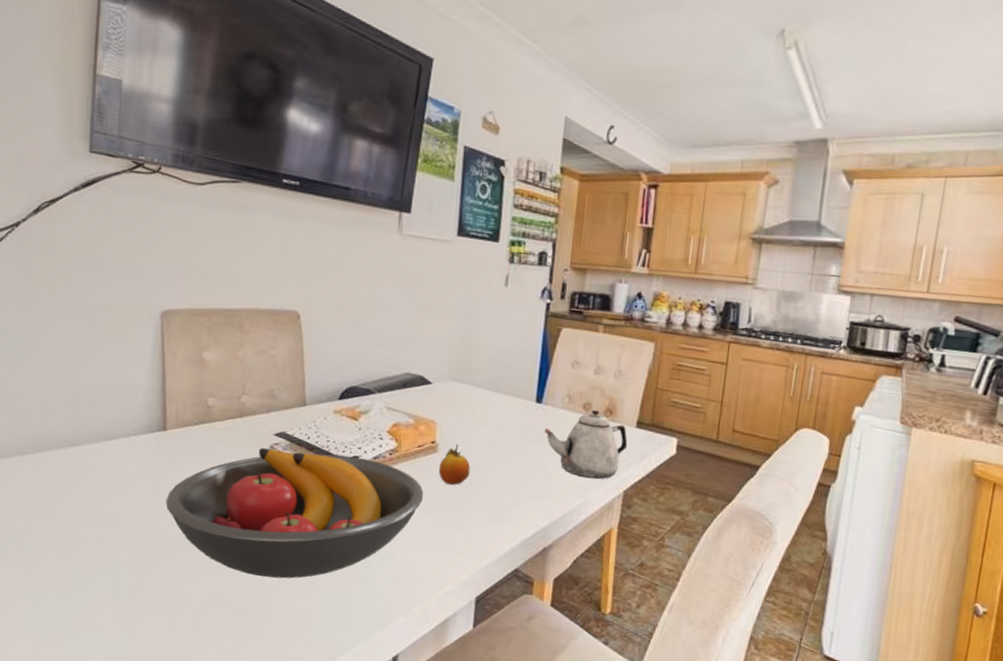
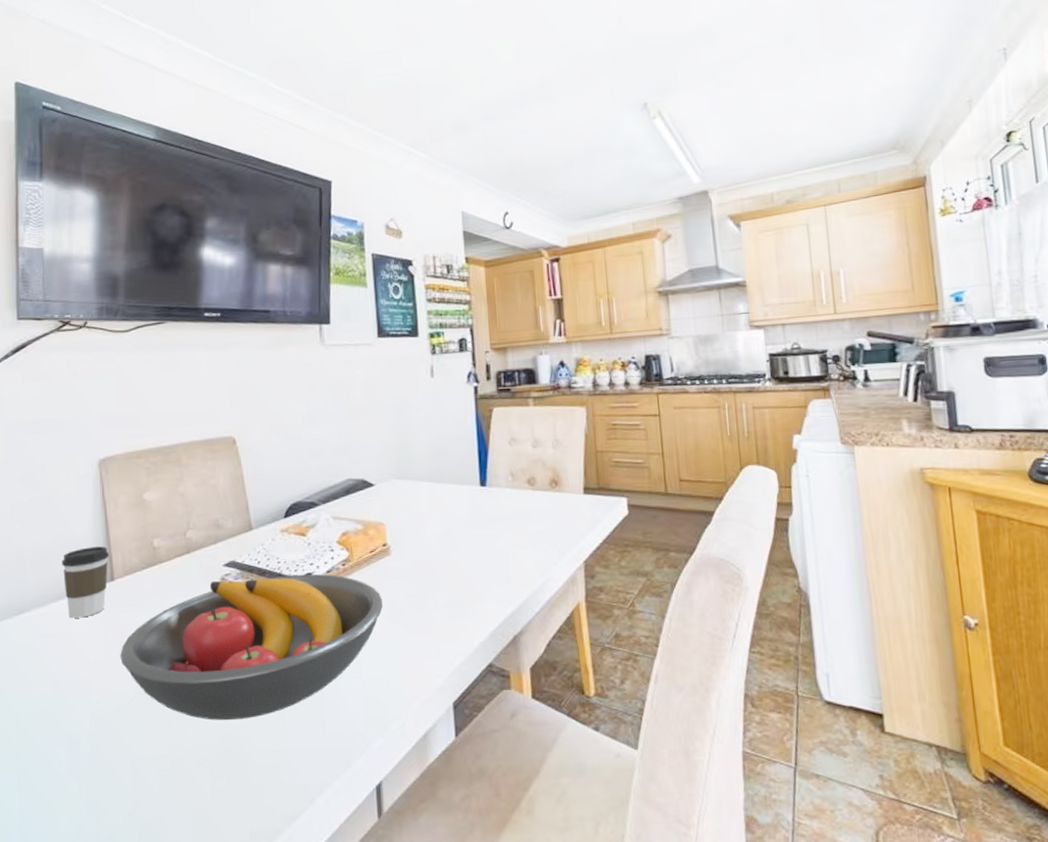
coffee cup: none [117,394,163,460] -> present [62,546,109,619]
fruit: present [438,444,470,485] -> none [394,542,426,586]
teapot: present [544,410,628,480] -> none [493,484,579,555]

